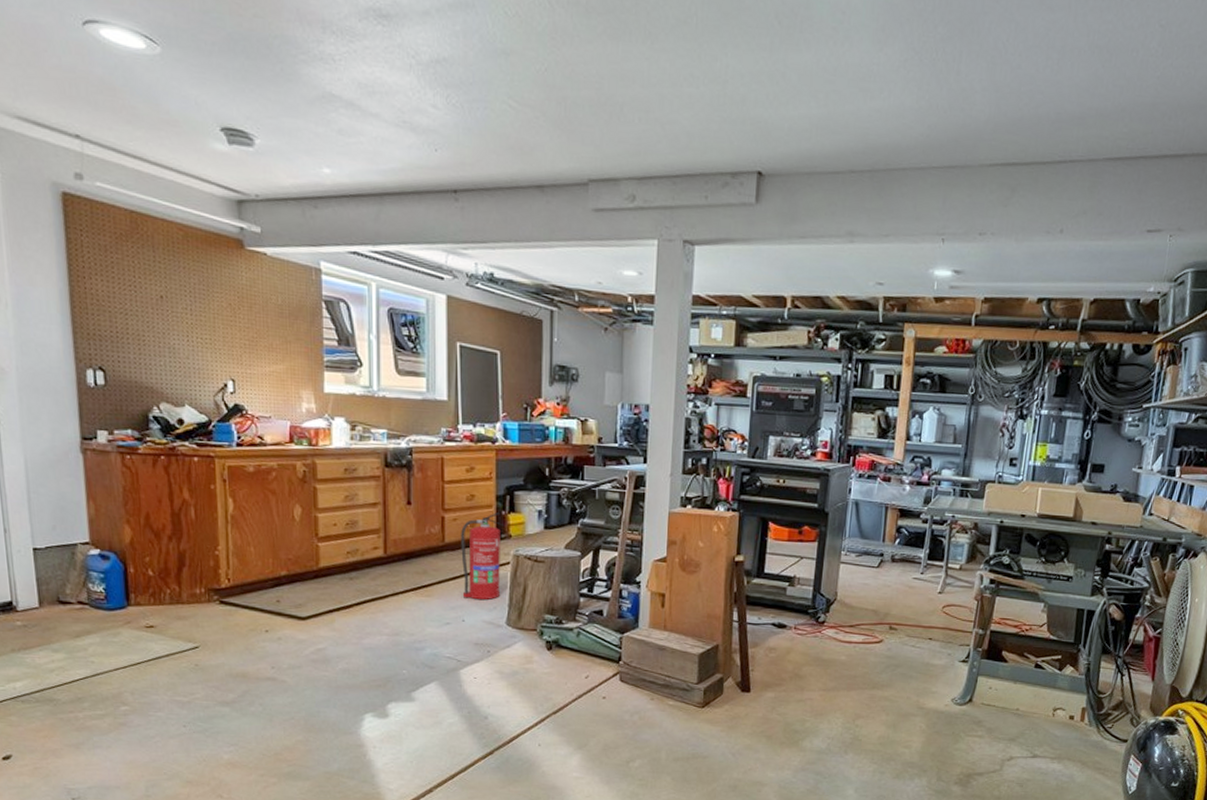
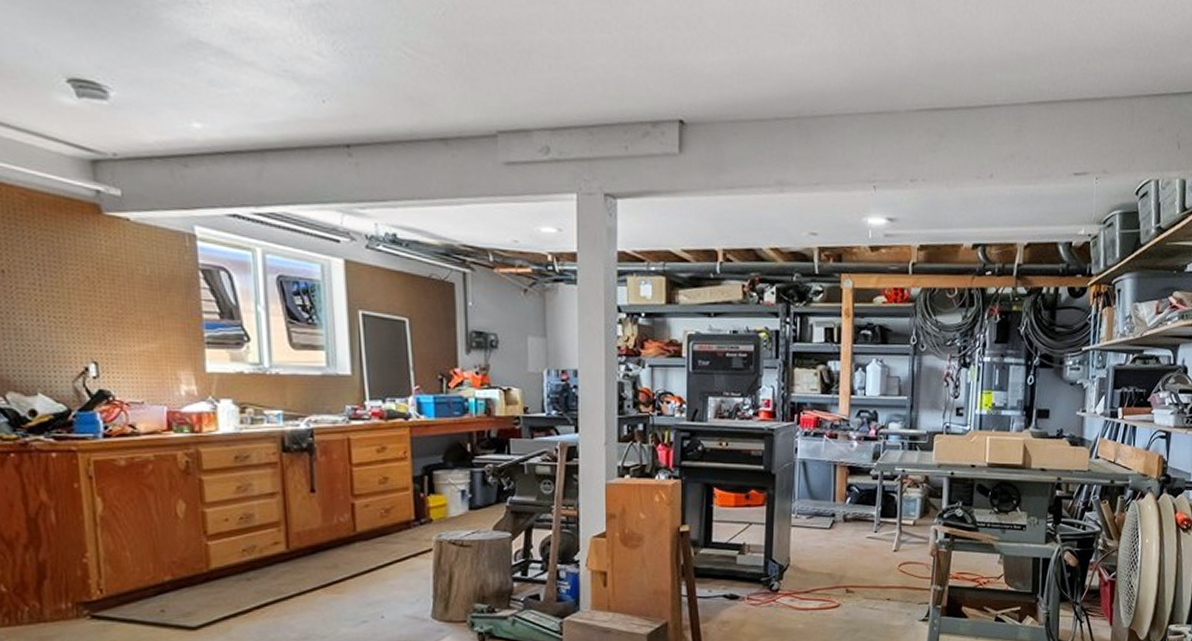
fire extinguisher: present [461,512,503,600] -> none [374,495,423,593]

